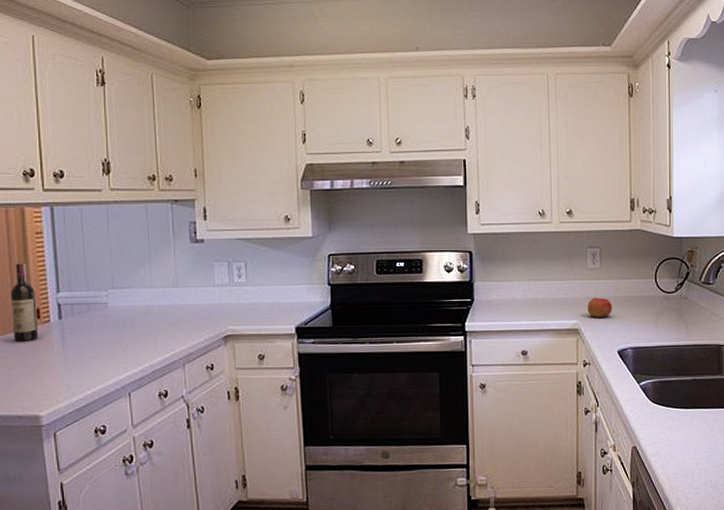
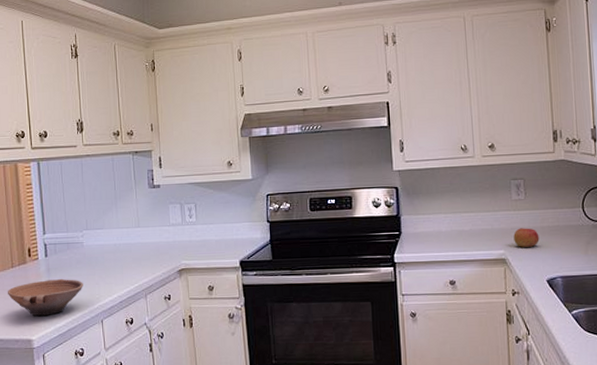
bowl: none [8,344,107,389] -> present [7,278,83,317]
wine bottle: present [10,263,39,342] -> none [7,210,30,277]

